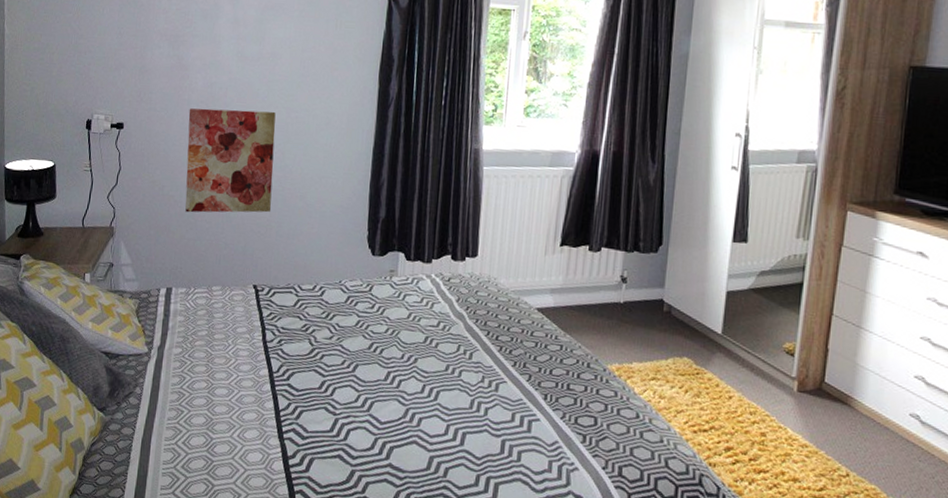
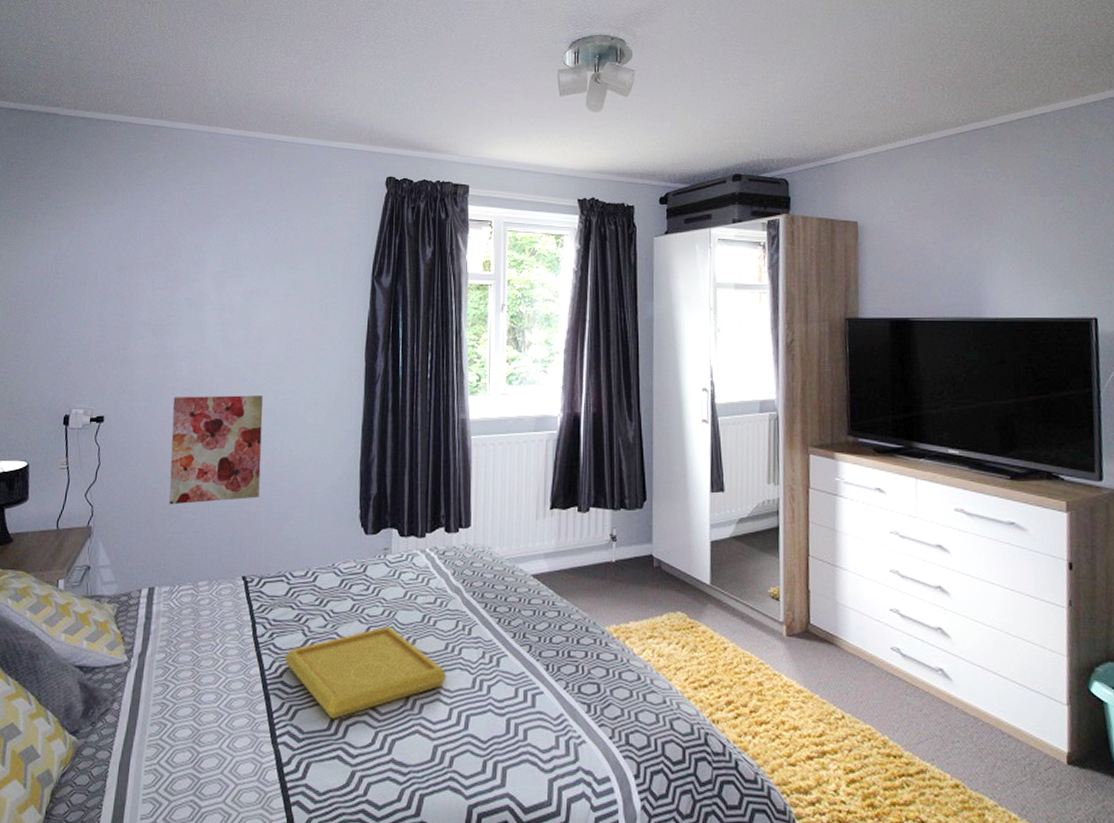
serving tray: none [292,343,446,423] -> present [285,626,447,719]

